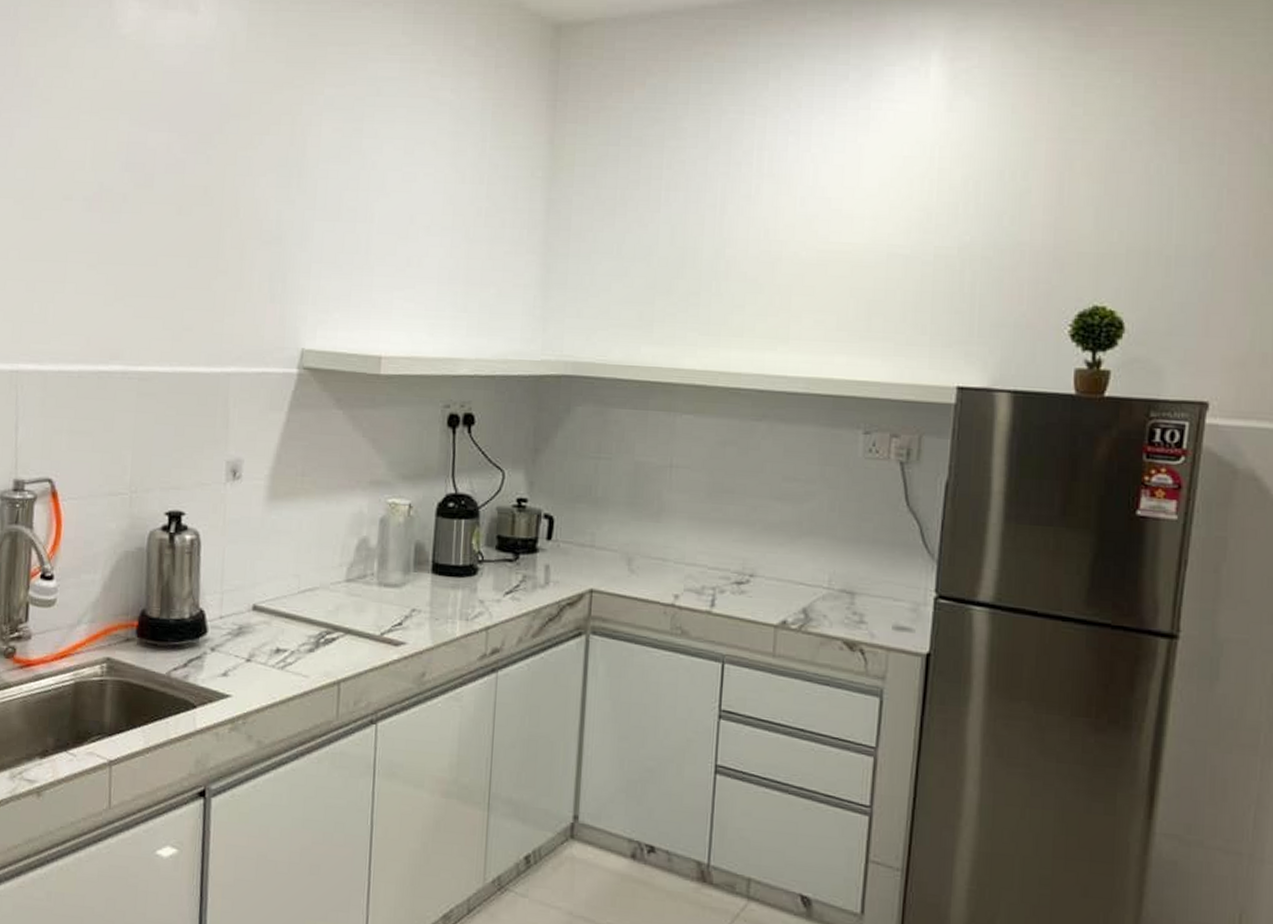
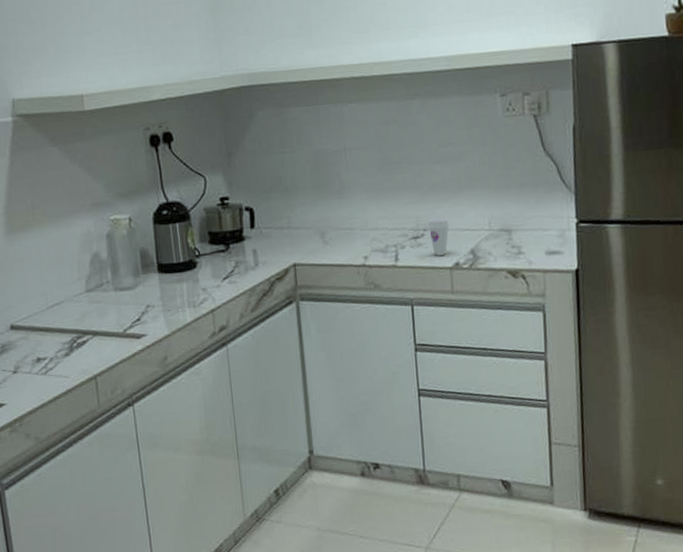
cup: none [756,563,781,609] -> present [428,217,449,256]

